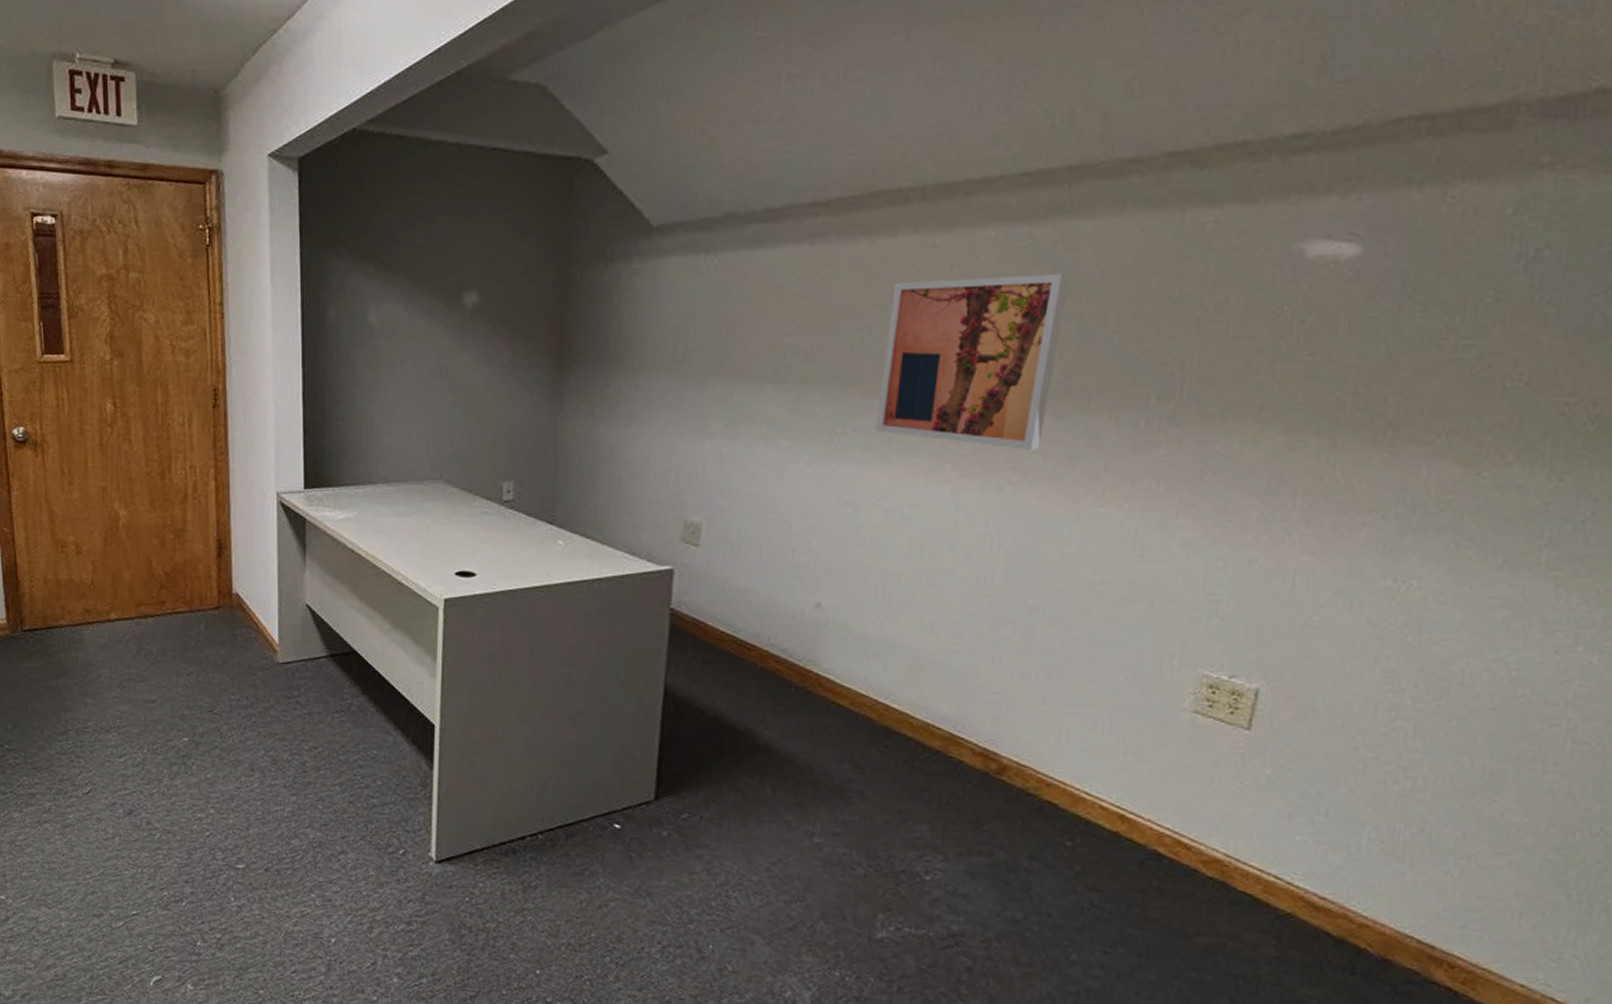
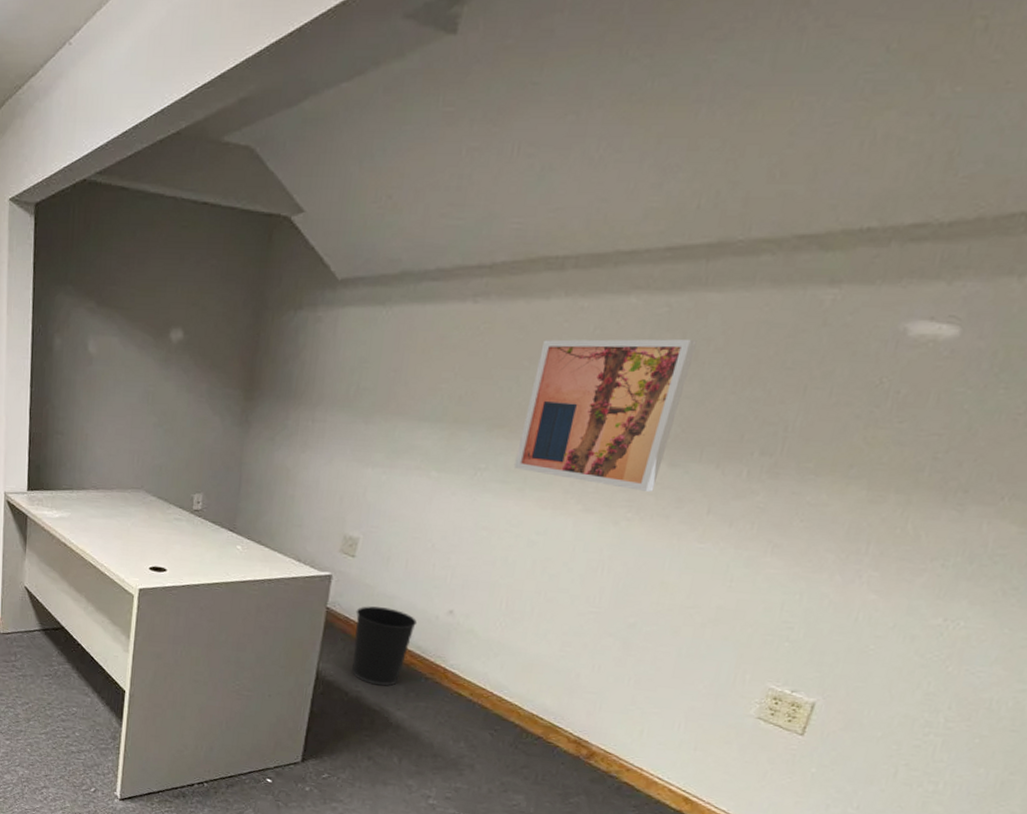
wastebasket: none [705,604,780,700] -> present [352,606,418,686]

